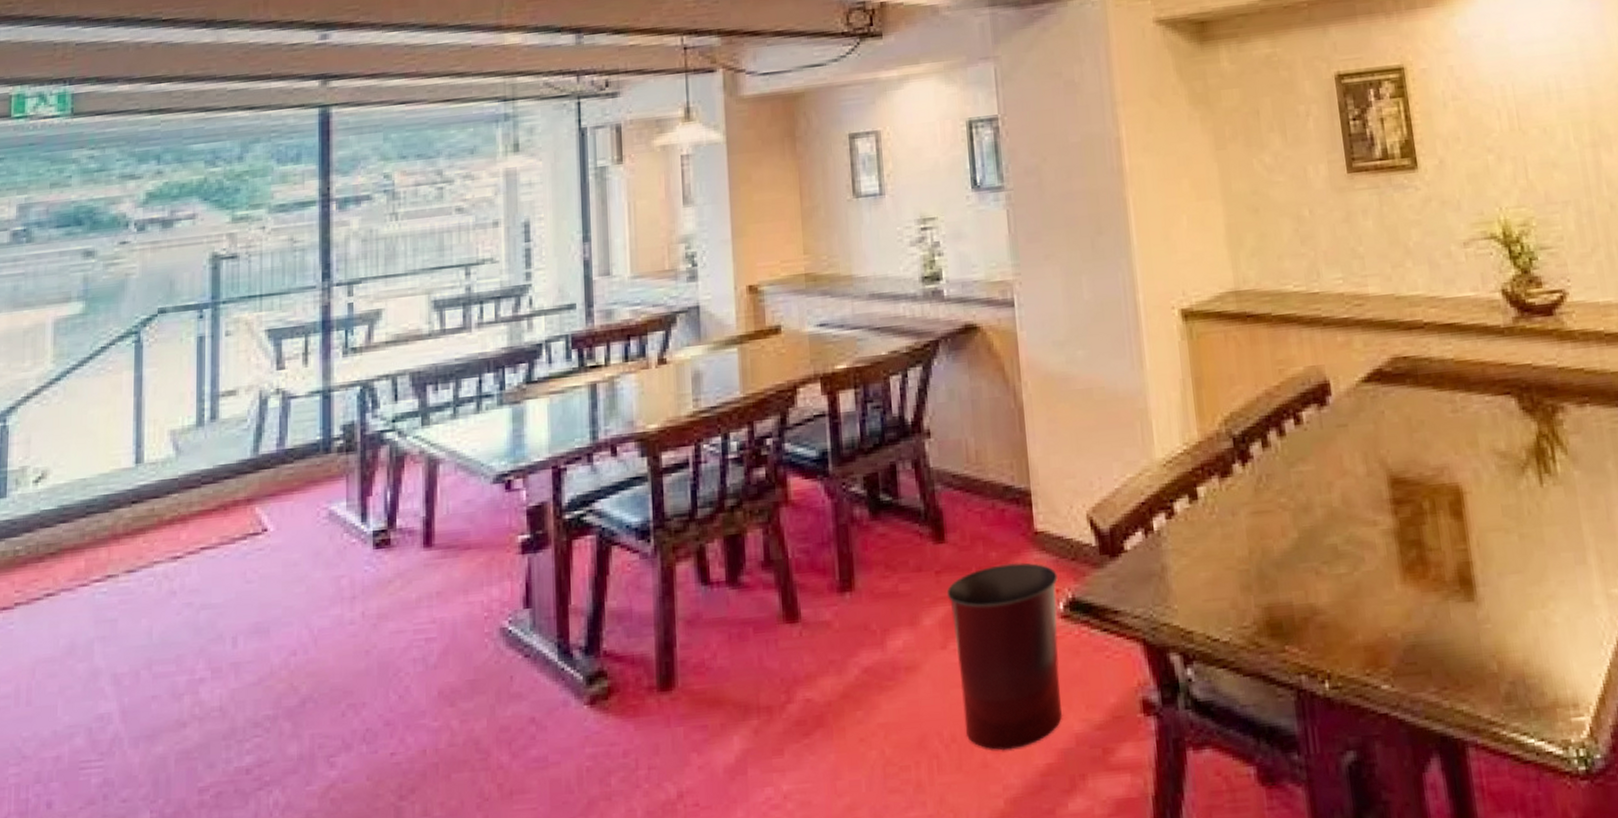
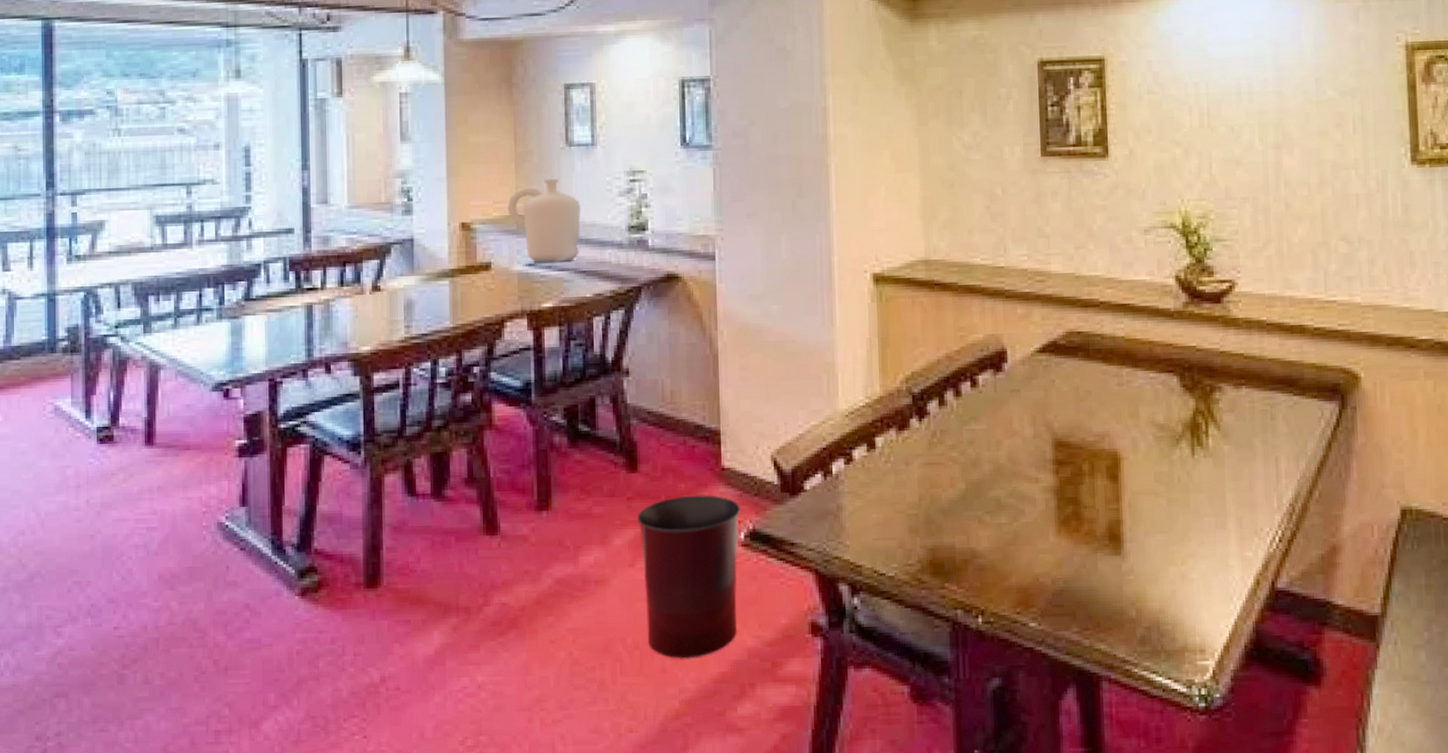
water jug: none [795,233,872,323] -> present [507,179,581,263]

